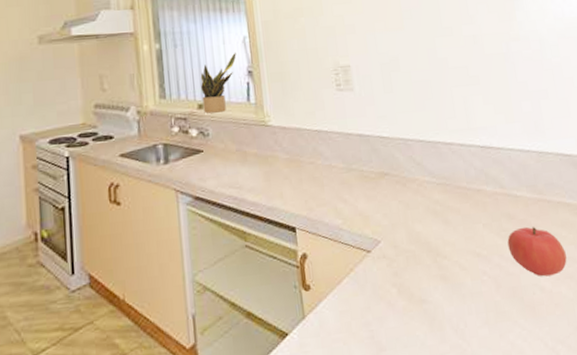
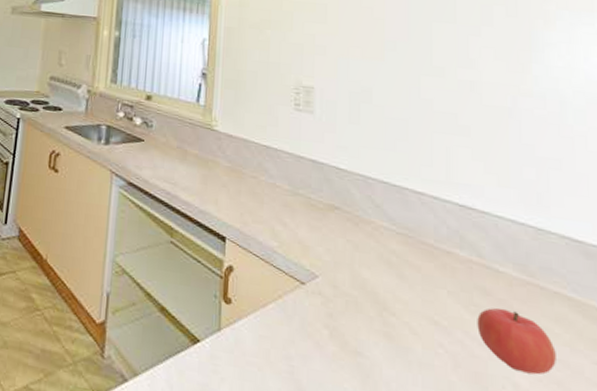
potted plant: present [200,52,237,114] -> none [151,52,193,108]

